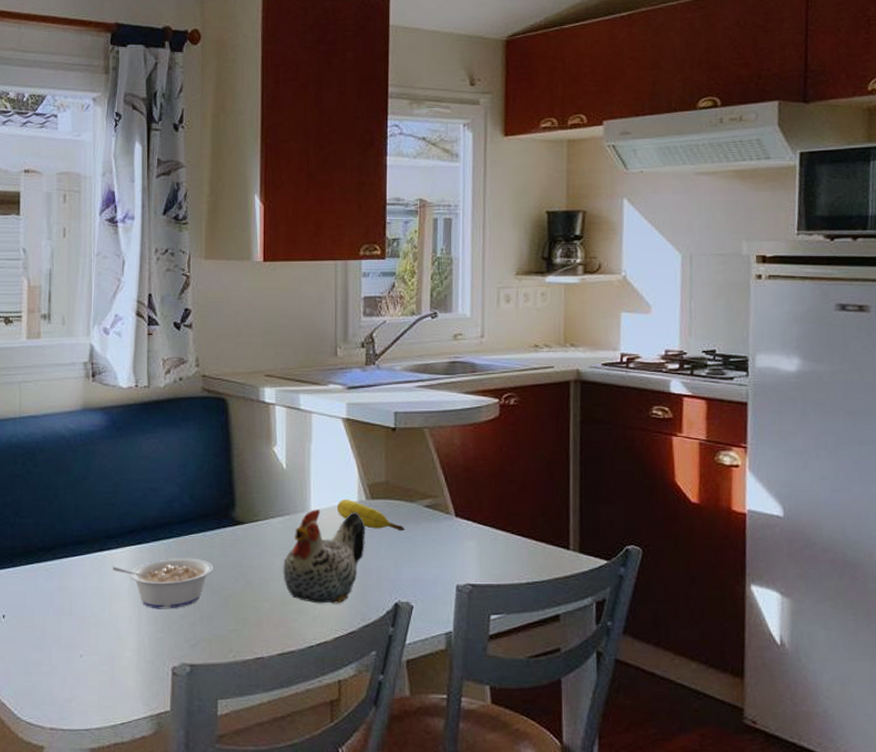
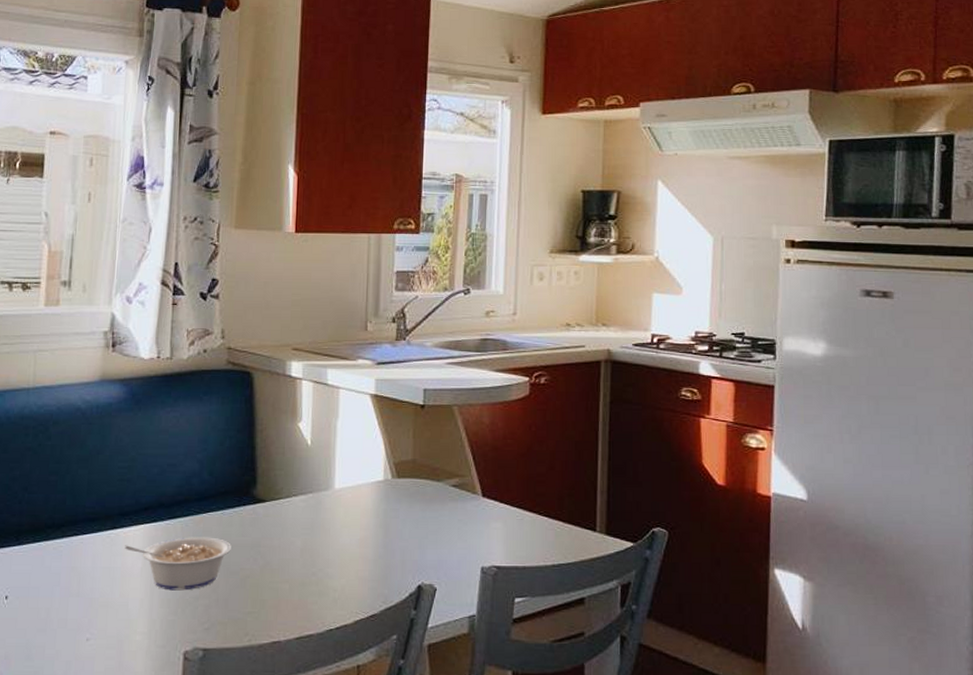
chicken figurine: present [283,509,366,604] -> none [304,488,391,586]
fruit: present [336,498,406,531] -> none [361,477,431,511]

